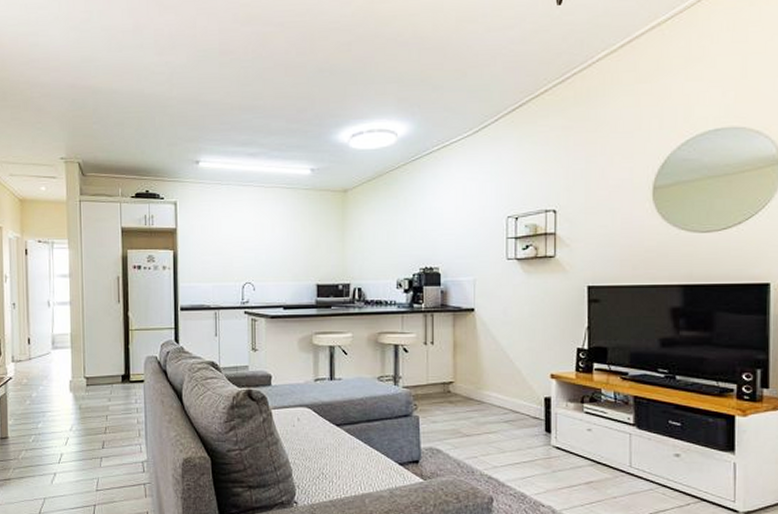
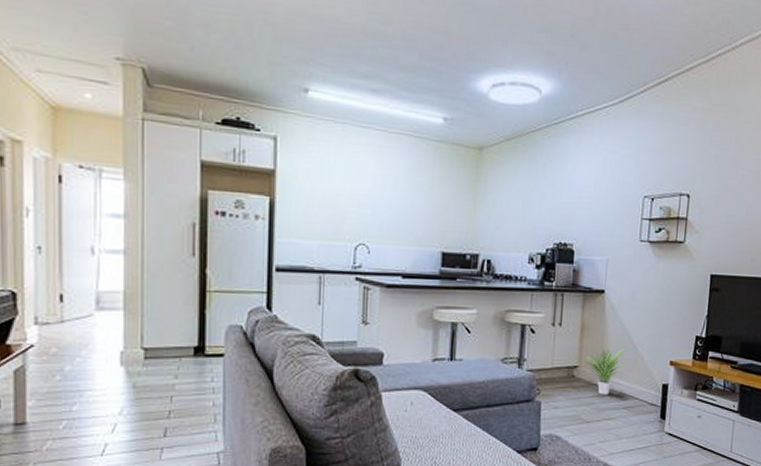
potted plant: none [461,364,502,409] -> present [585,349,627,395]

